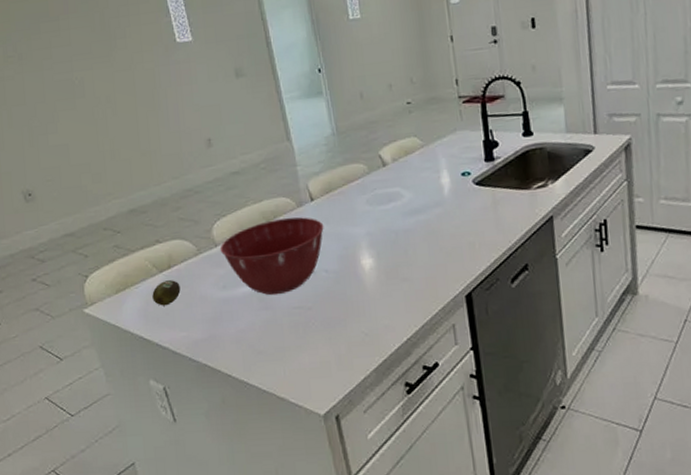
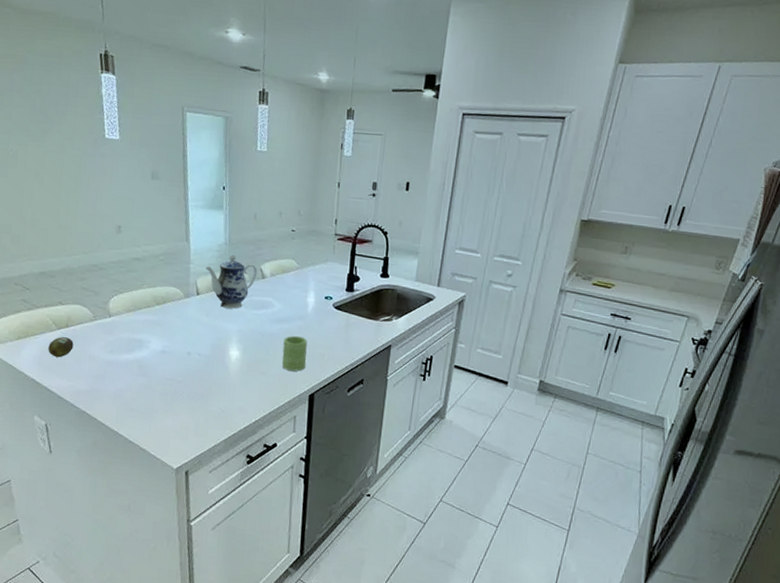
mixing bowl: present [220,217,324,296] -> none [112,304,204,366]
teapot: none [316,144,377,210] -> present [206,253,258,309]
mug: none [422,227,455,271] -> present [281,336,307,371]

